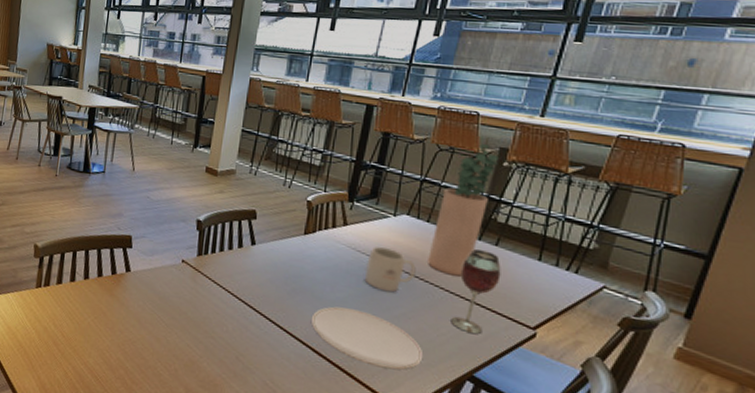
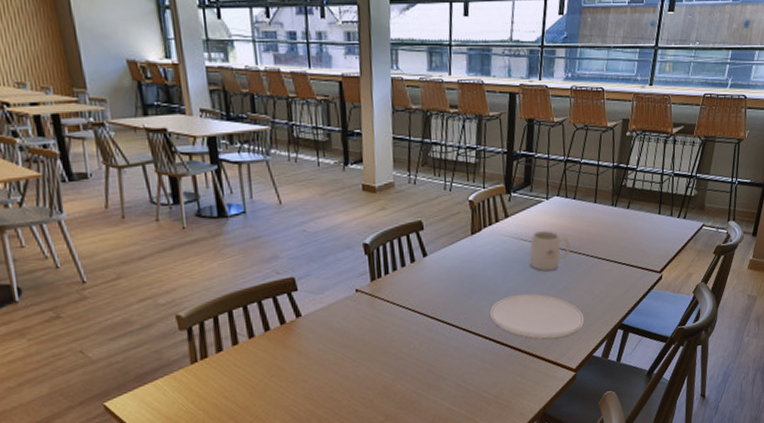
vase: present [428,137,499,277] -> none [578,111,623,243]
wineglass: present [451,249,501,334] -> none [601,215,634,289]

